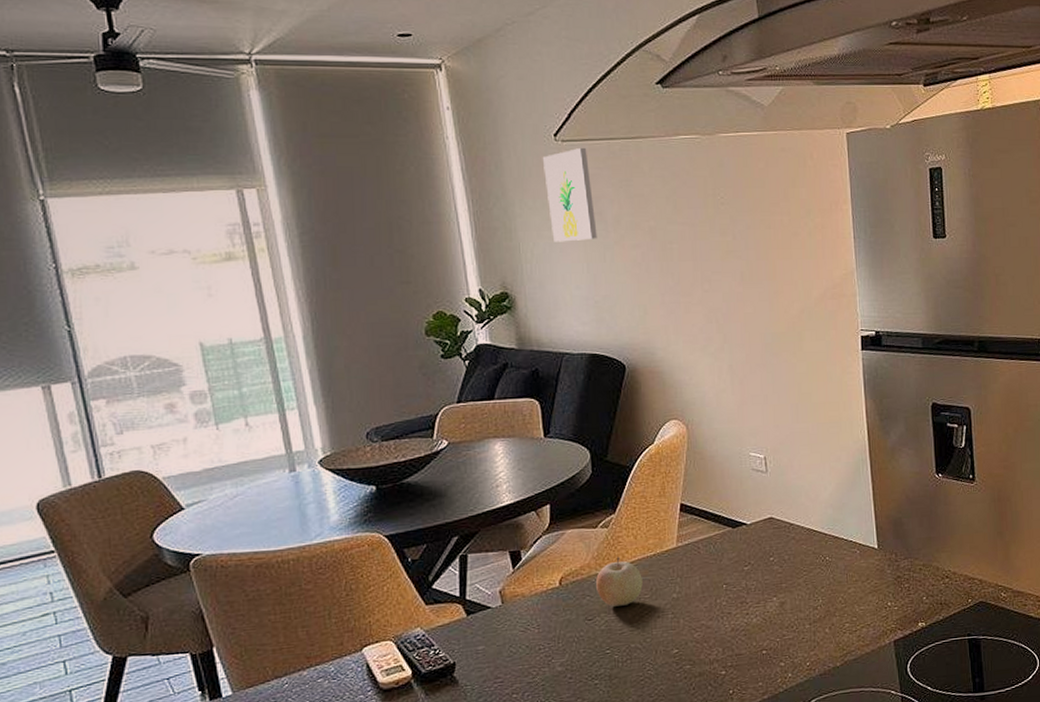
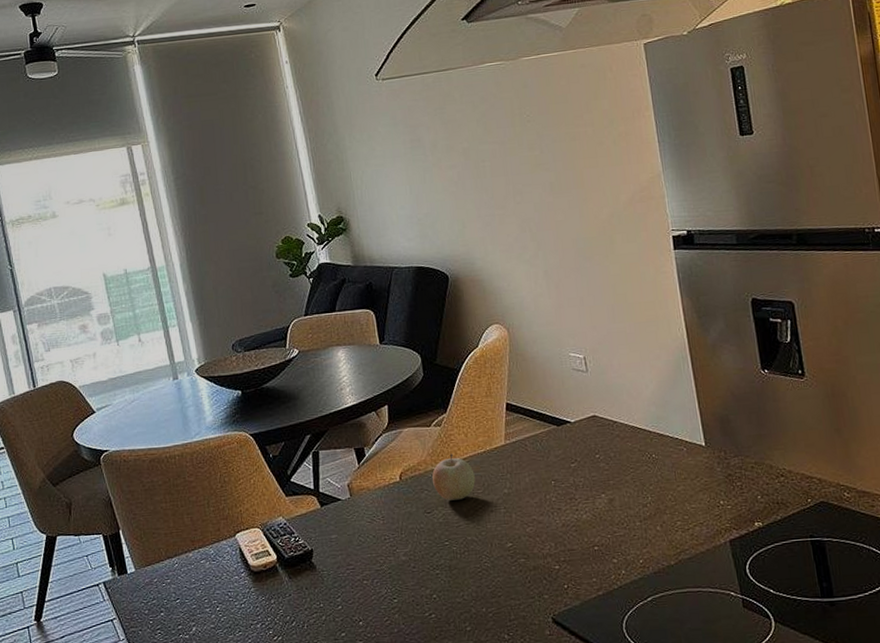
wall art: present [542,147,598,242] -> none [366,83,417,169]

